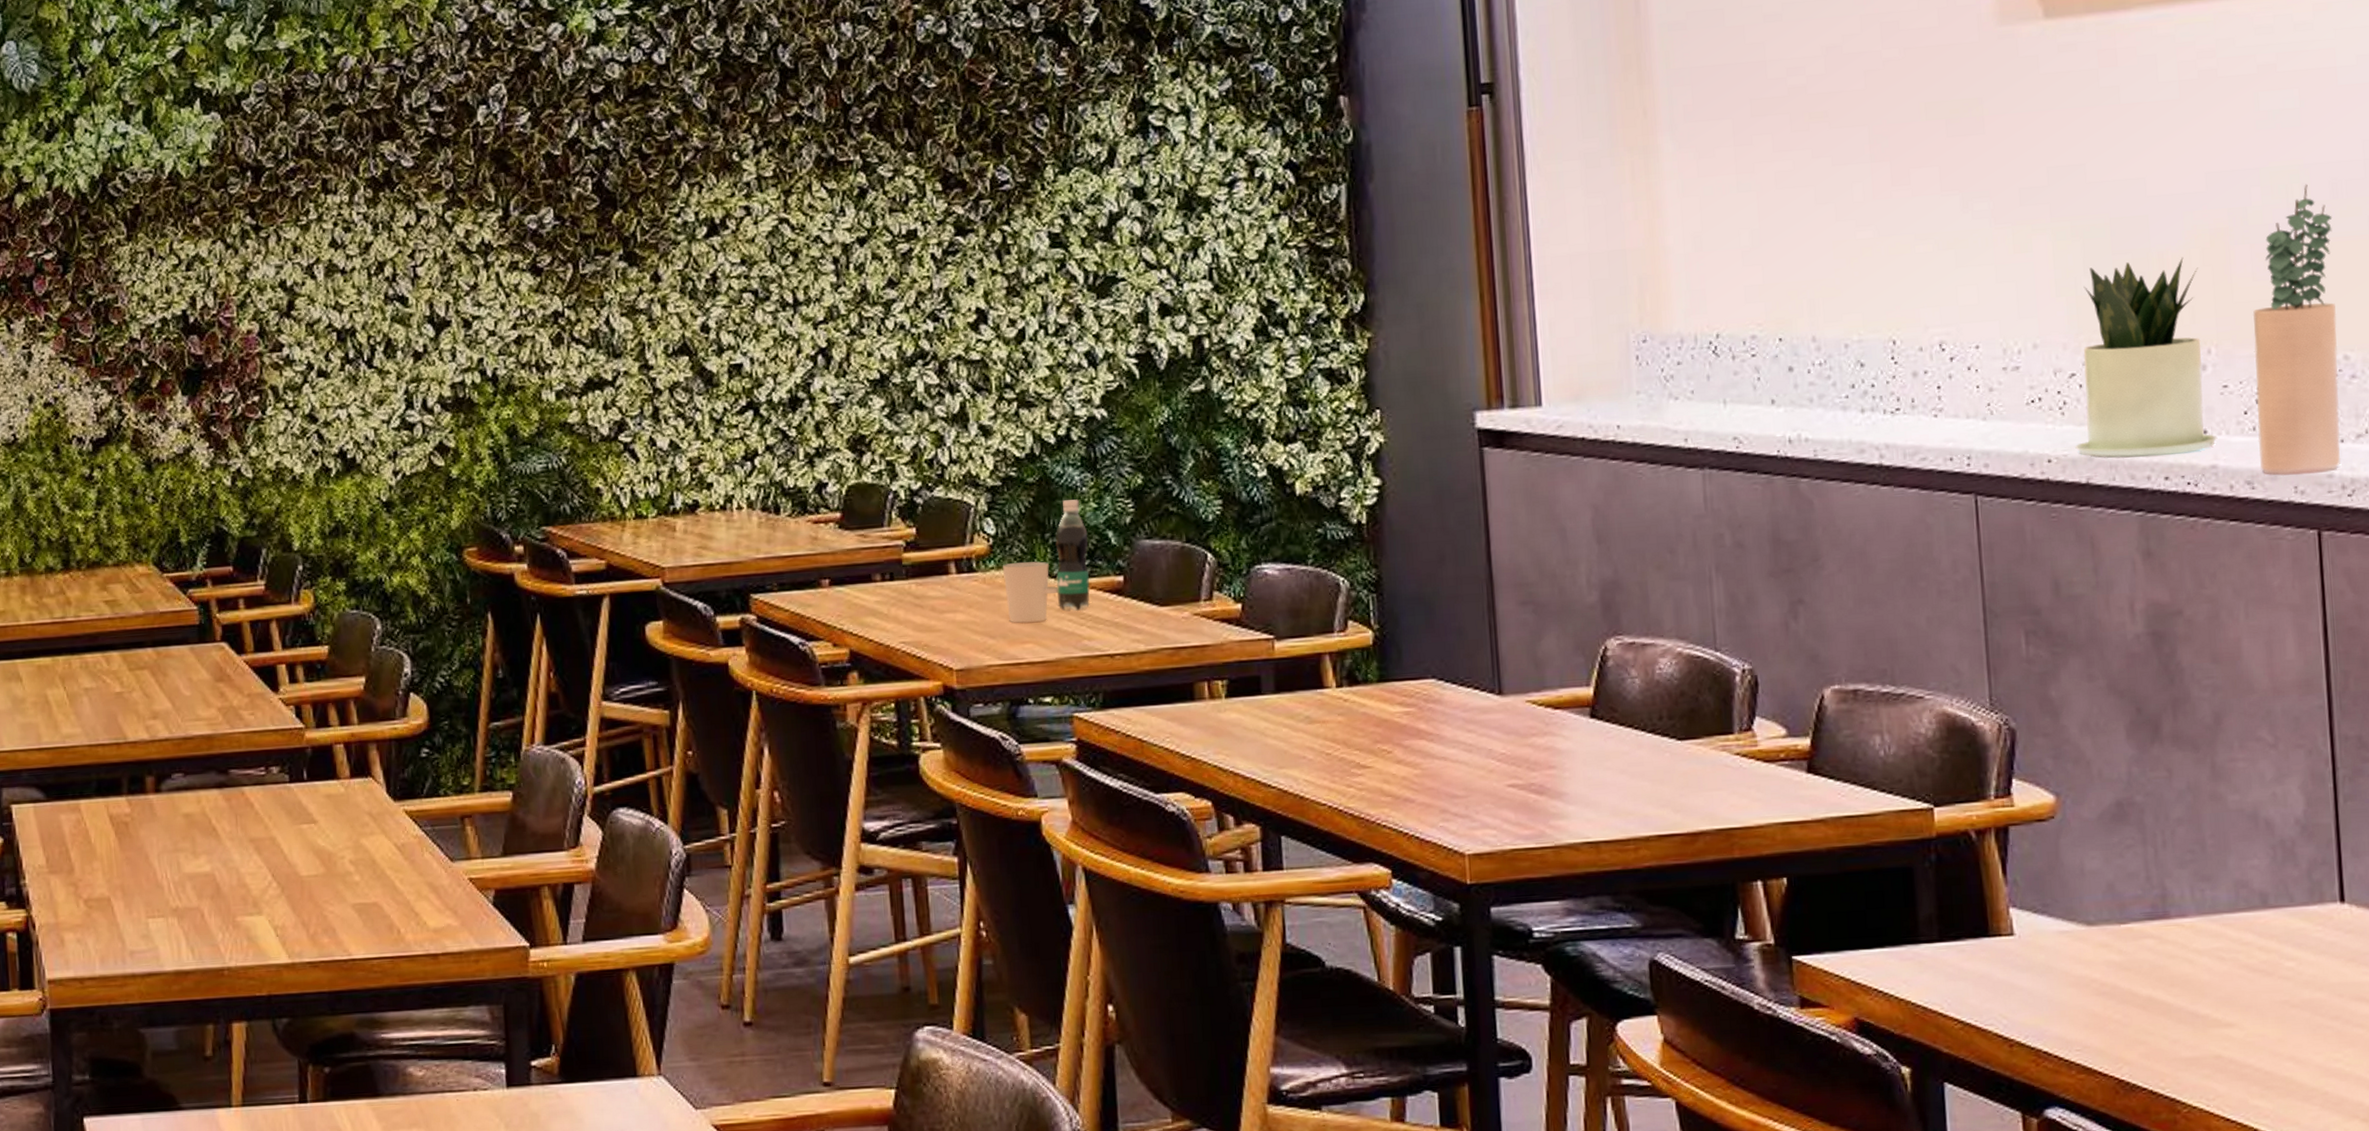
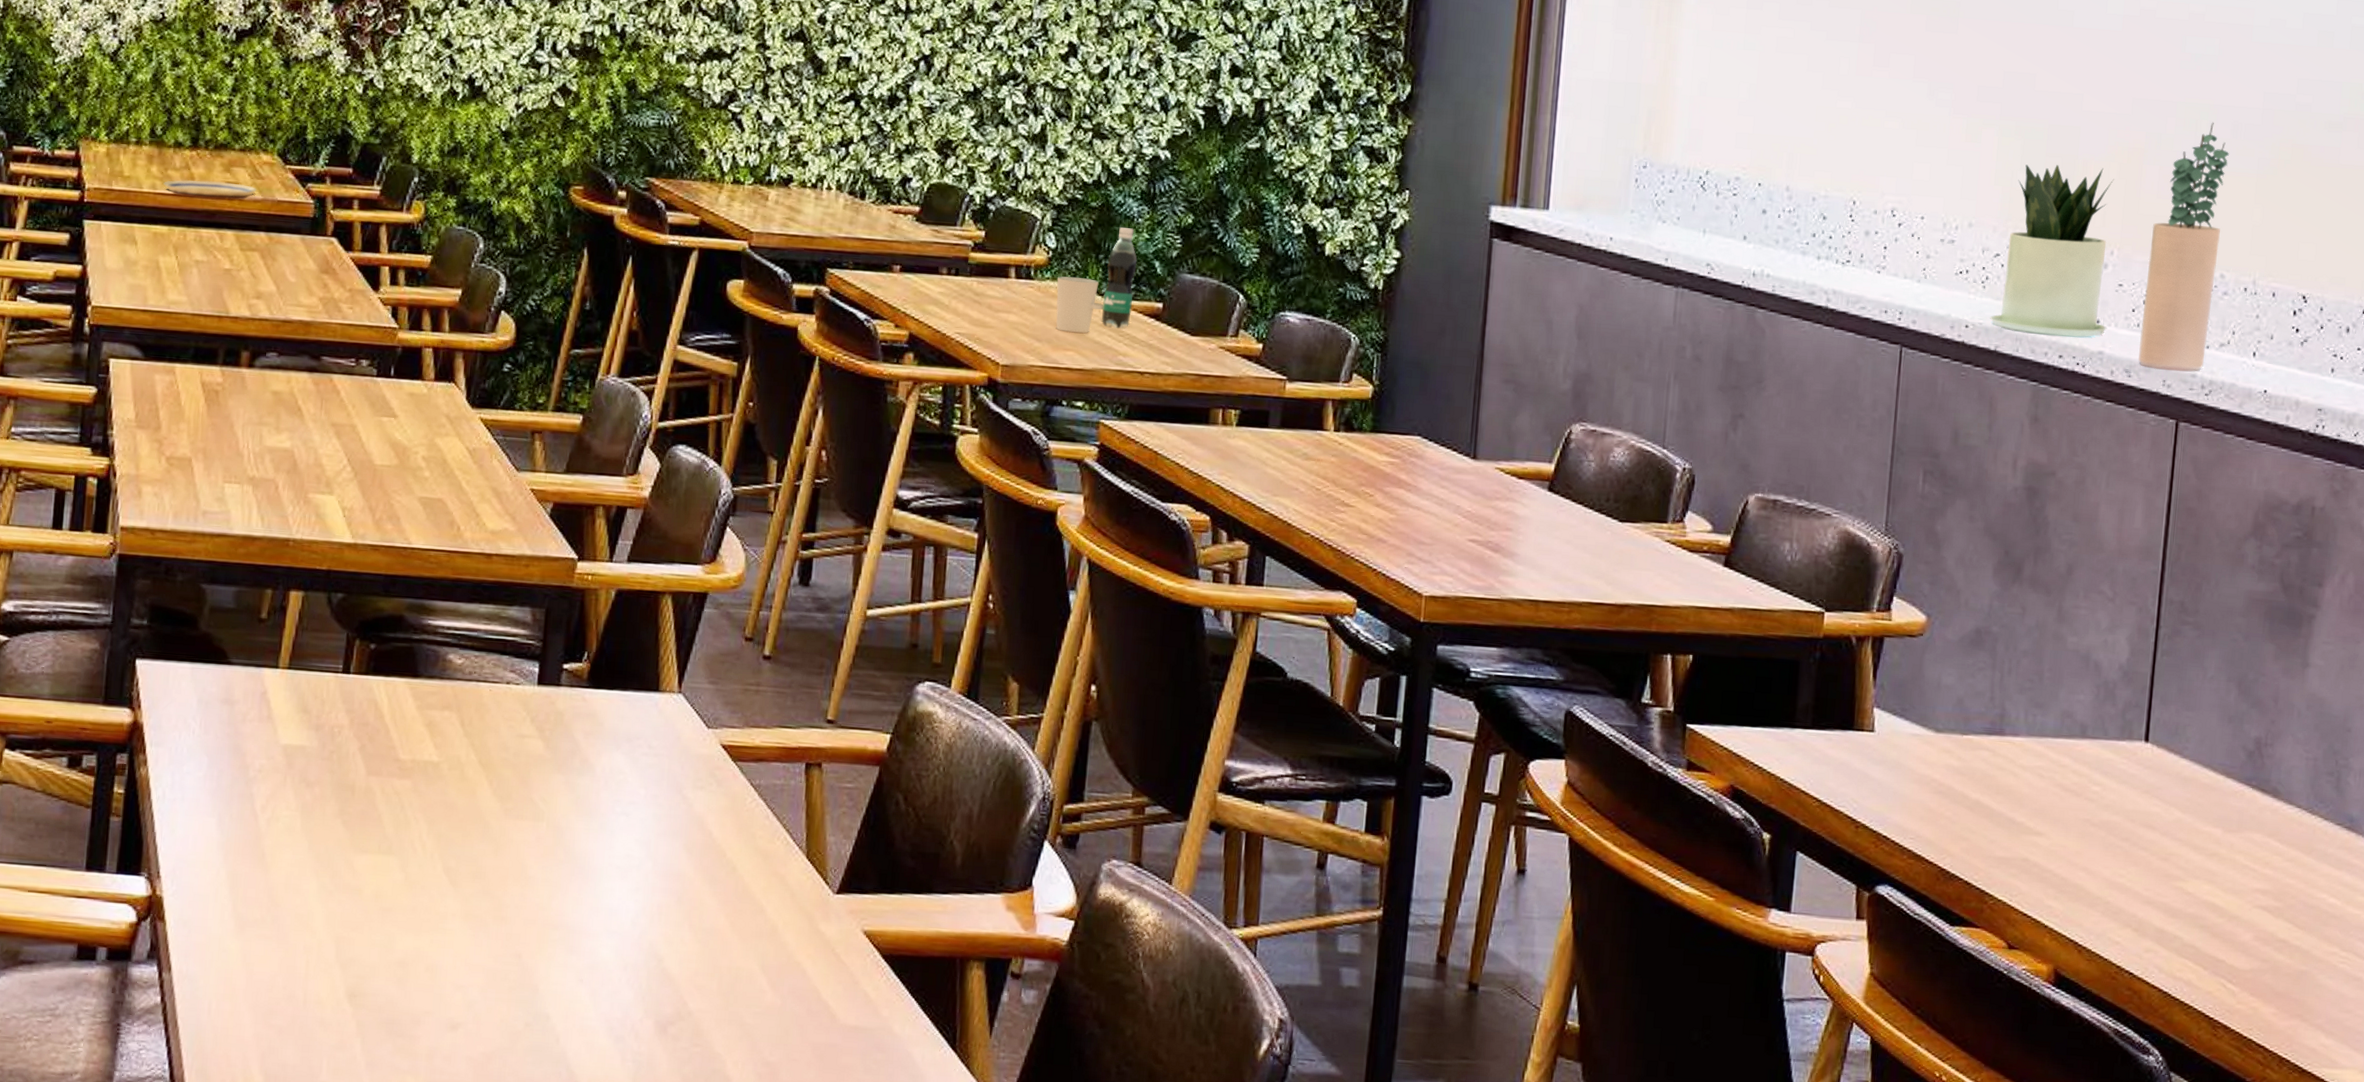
plate: none [40,600,137,624] -> present [163,179,257,201]

